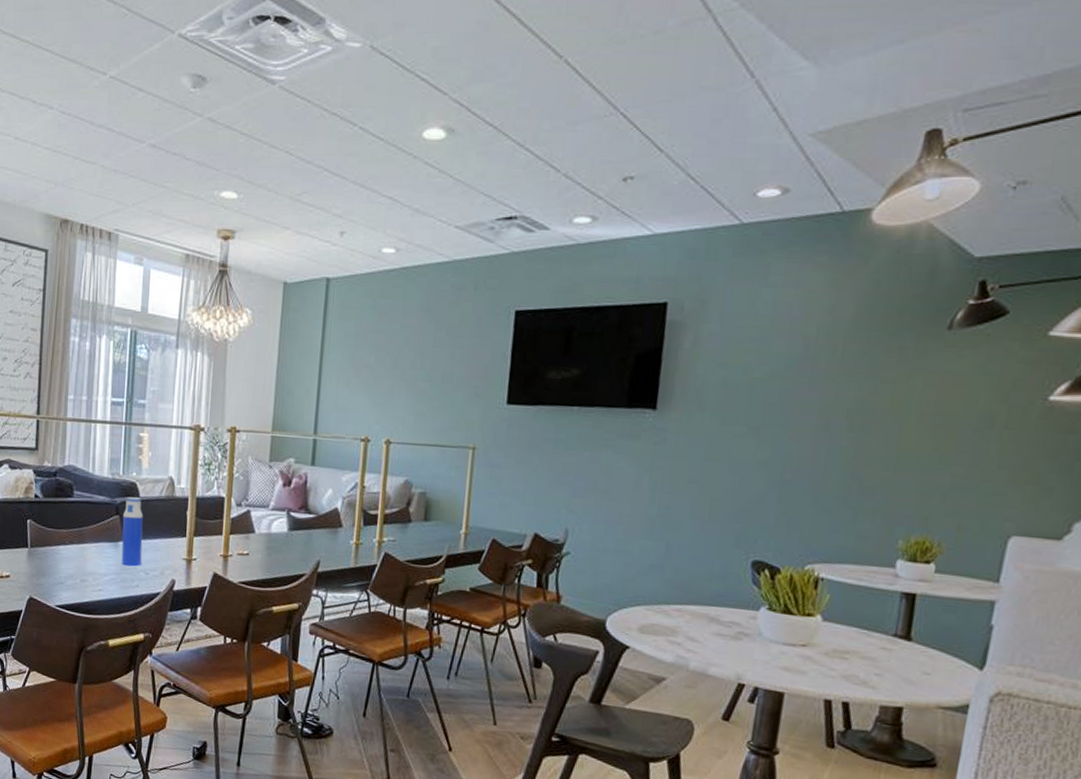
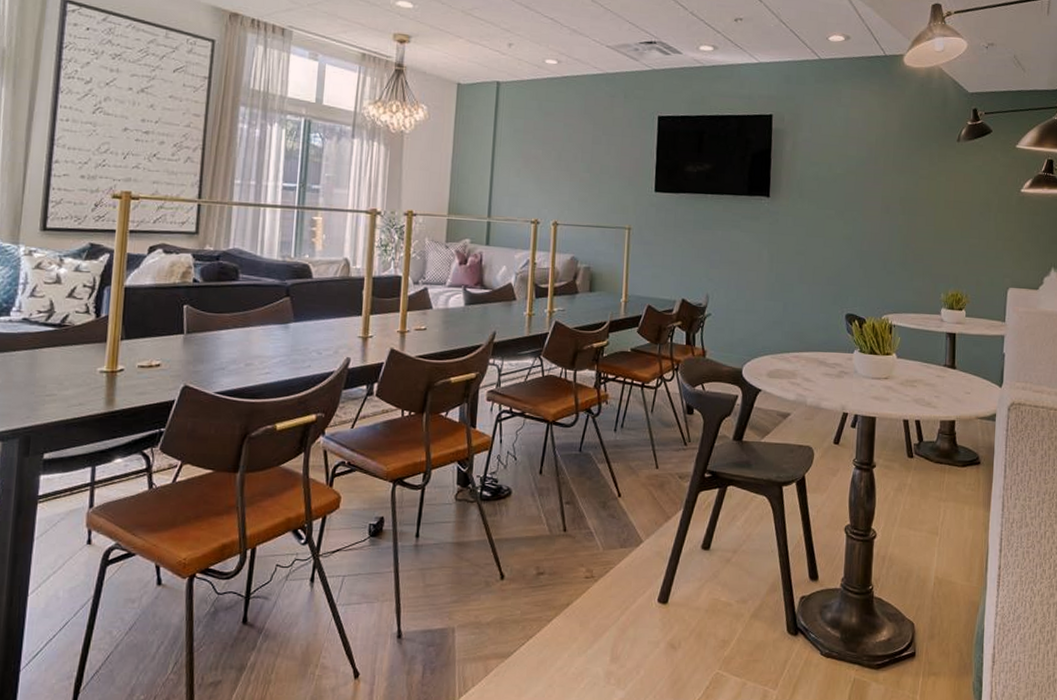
water bottle: present [121,497,143,566] -> none [291,278,316,347]

